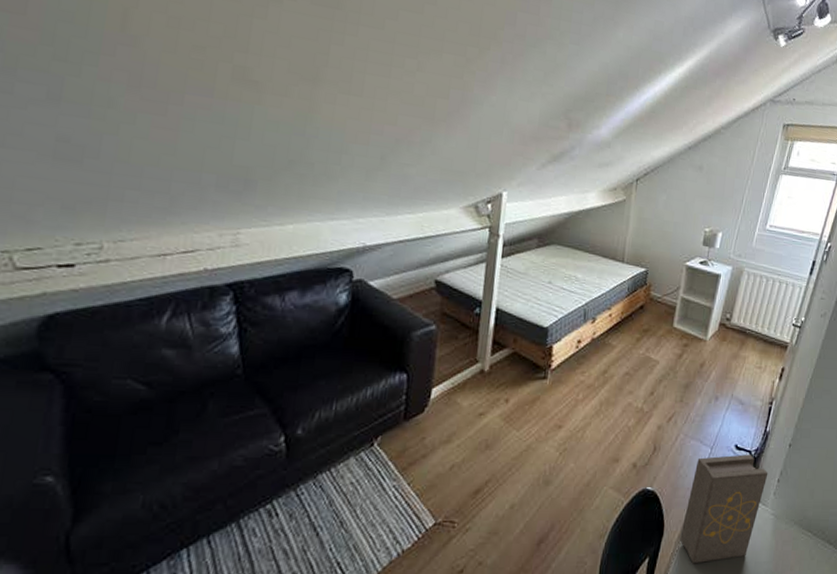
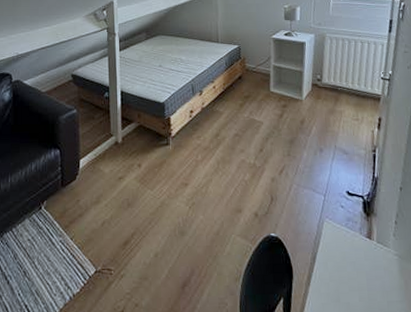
book: present [680,454,768,564] -> none [309,199,385,304]

